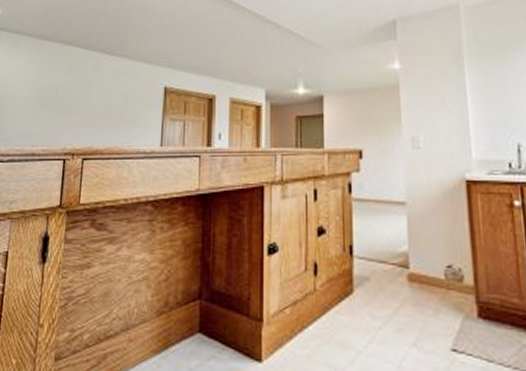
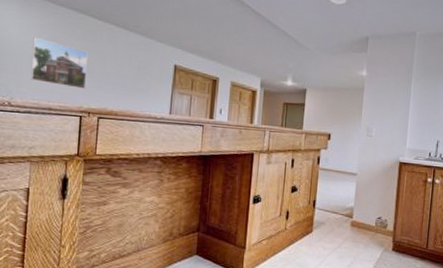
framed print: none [15,77,74,128] -> present [30,37,89,89]

